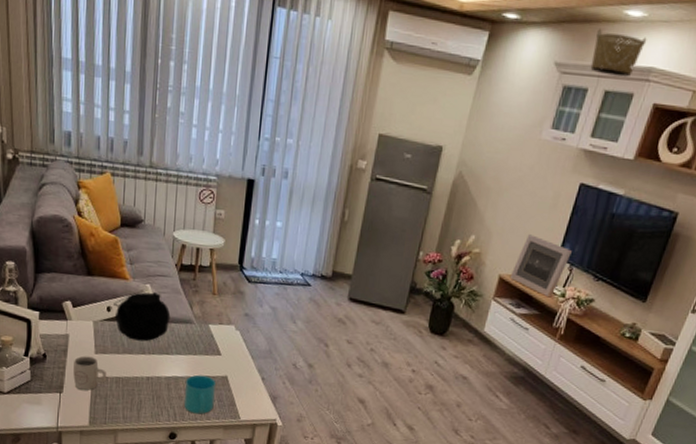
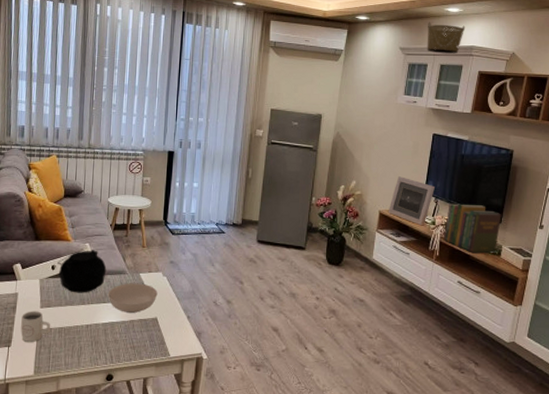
bowl: none [171,334,229,369] -> present [108,283,158,314]
cup: present [183,374,216,415] -> none [119,319,147,355]
books: none [571,273,649,337] -> present [443,203,502,254]

